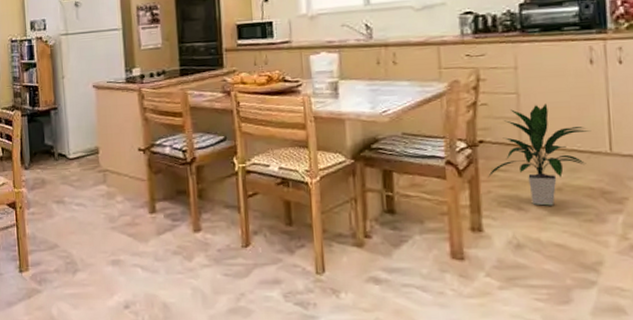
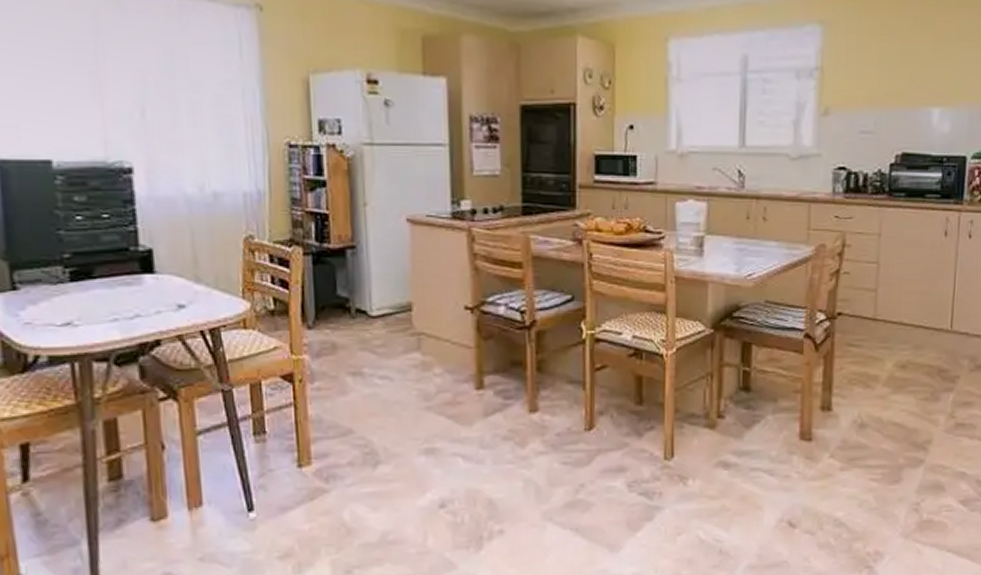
indoor plant: present [488,103,591,206] -> none [842,275,938,384]

